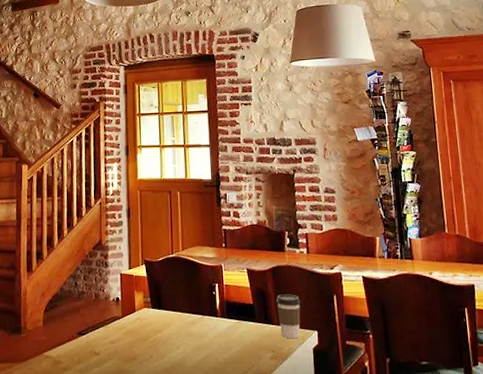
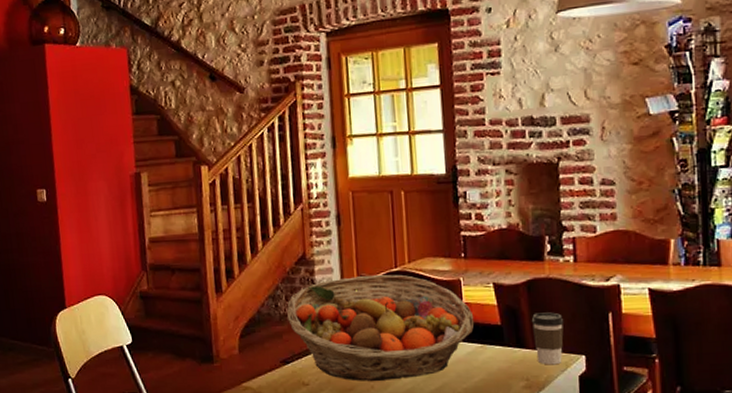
fruit basket: none [85,260,233,352] -> present [287,274,475,381]

